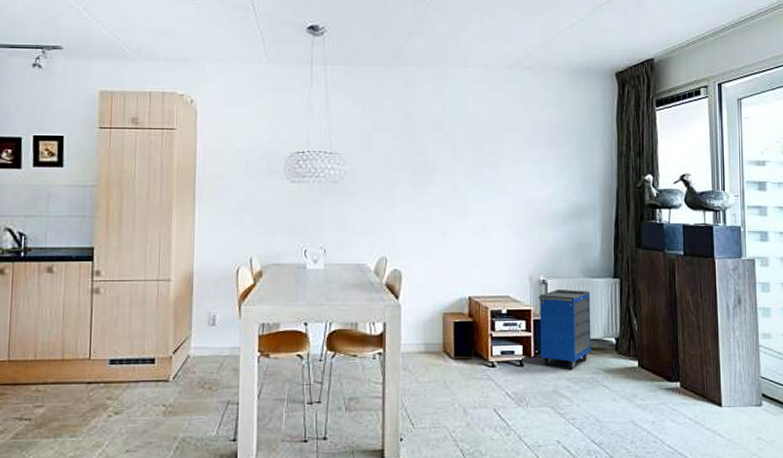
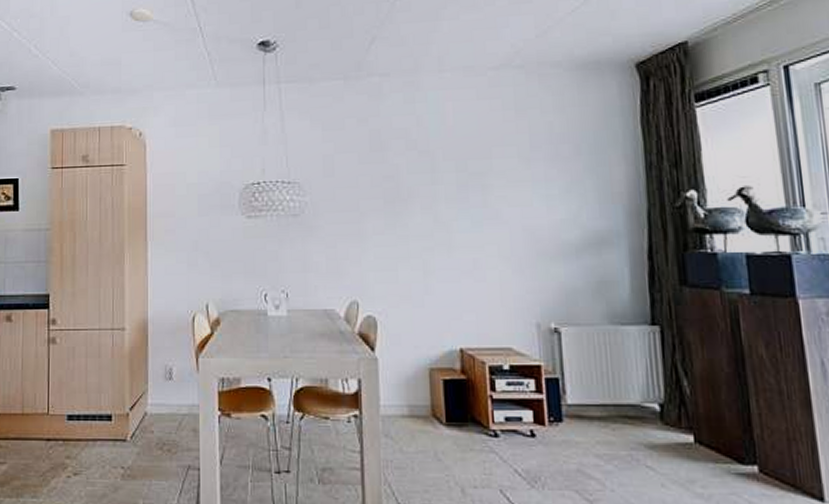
cabinet: present [538,289,591,369] -> none [549,339,626,443]

